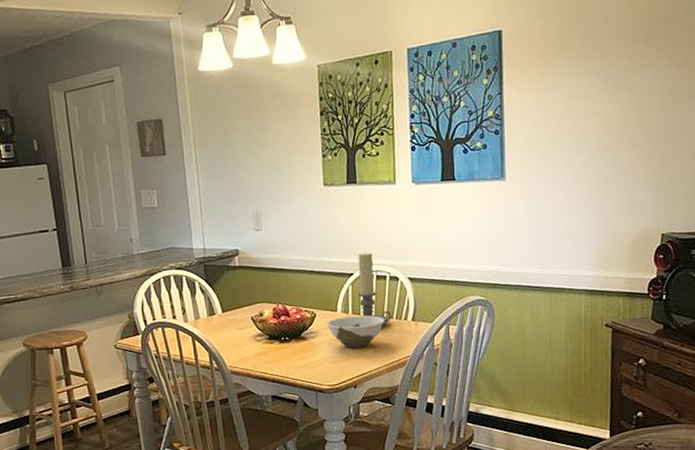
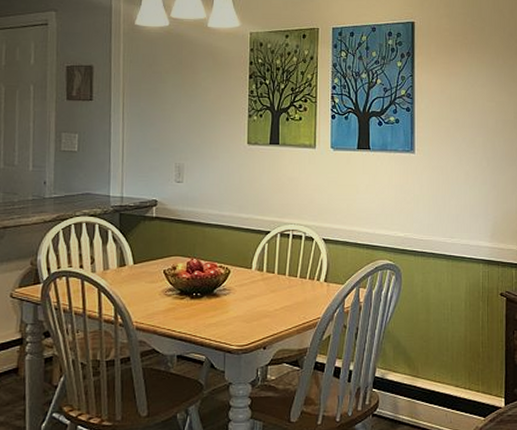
bowl: present [326,315,385,348] -> none [240,274,298,307]
candle holder: present [357,252,391,324] -> none [273,211,305,284]

